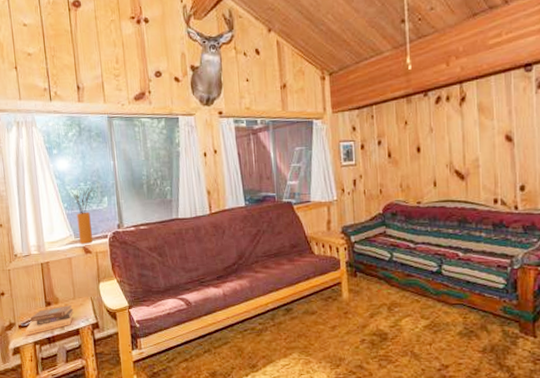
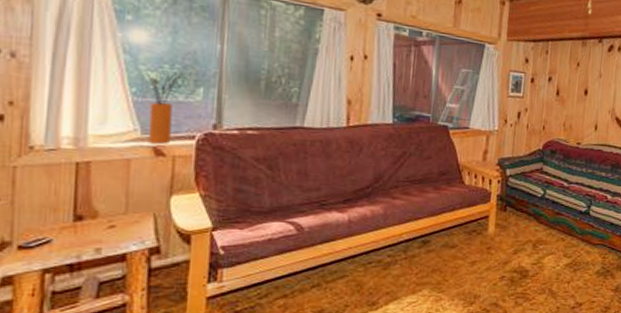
books: present [25,305,74,336] -> none [28,222,123,260]

